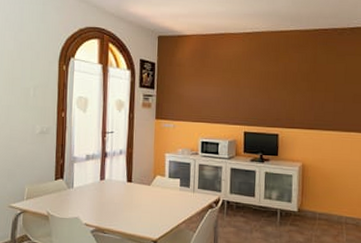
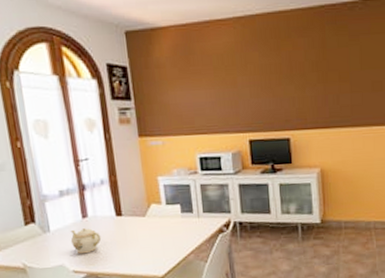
teapot: none [87,188,113,211] -> present [70,227,102,254]

